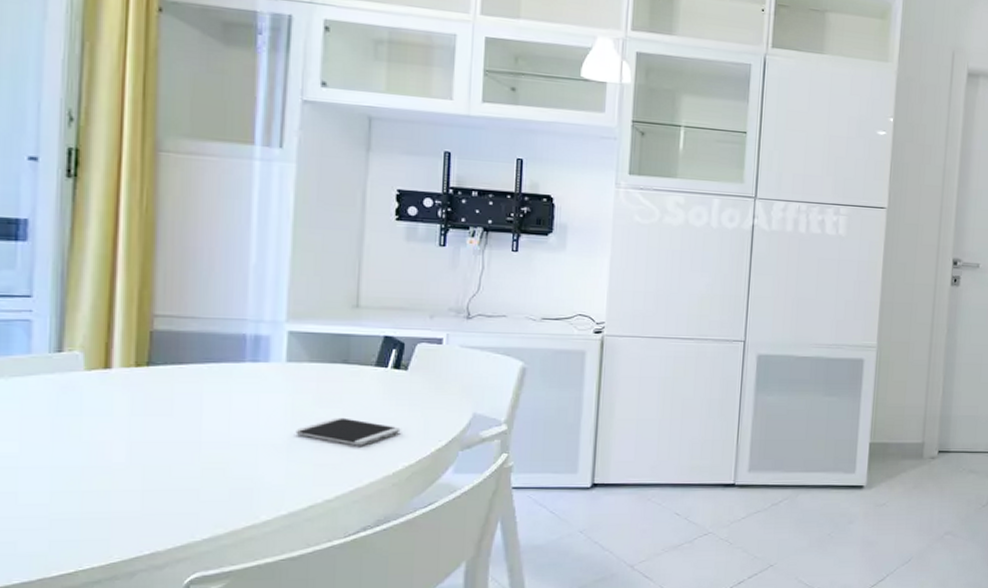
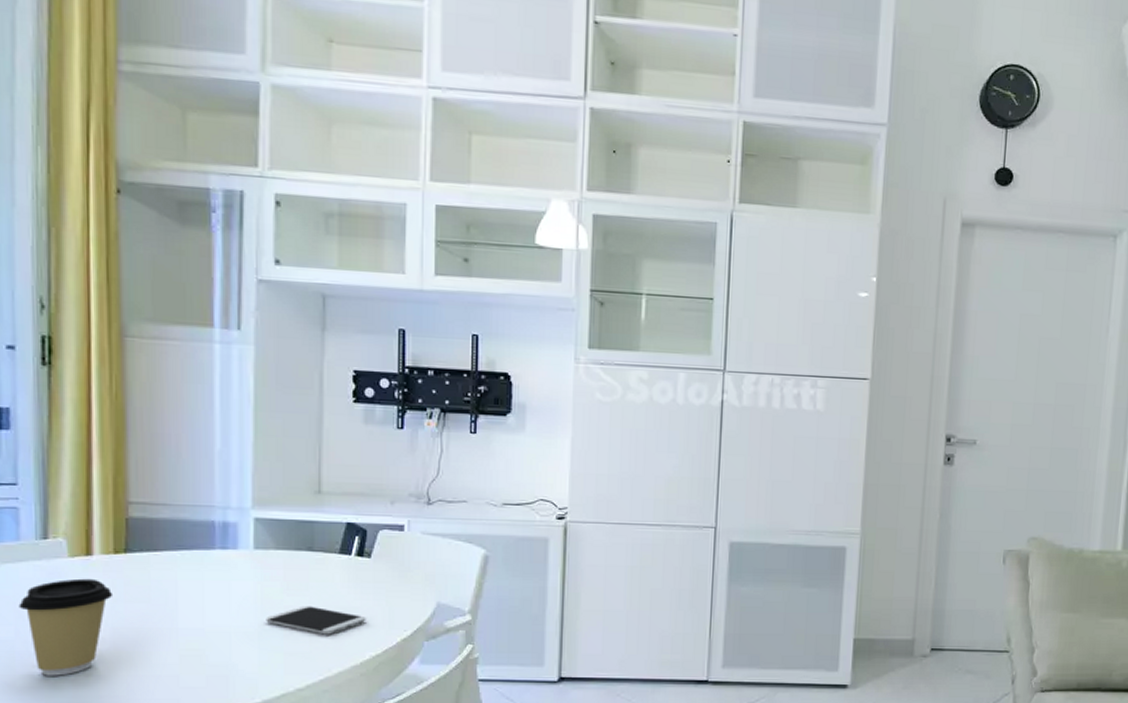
coffee cup: none [25,392,132,492] -> present [18,578,114,676]

